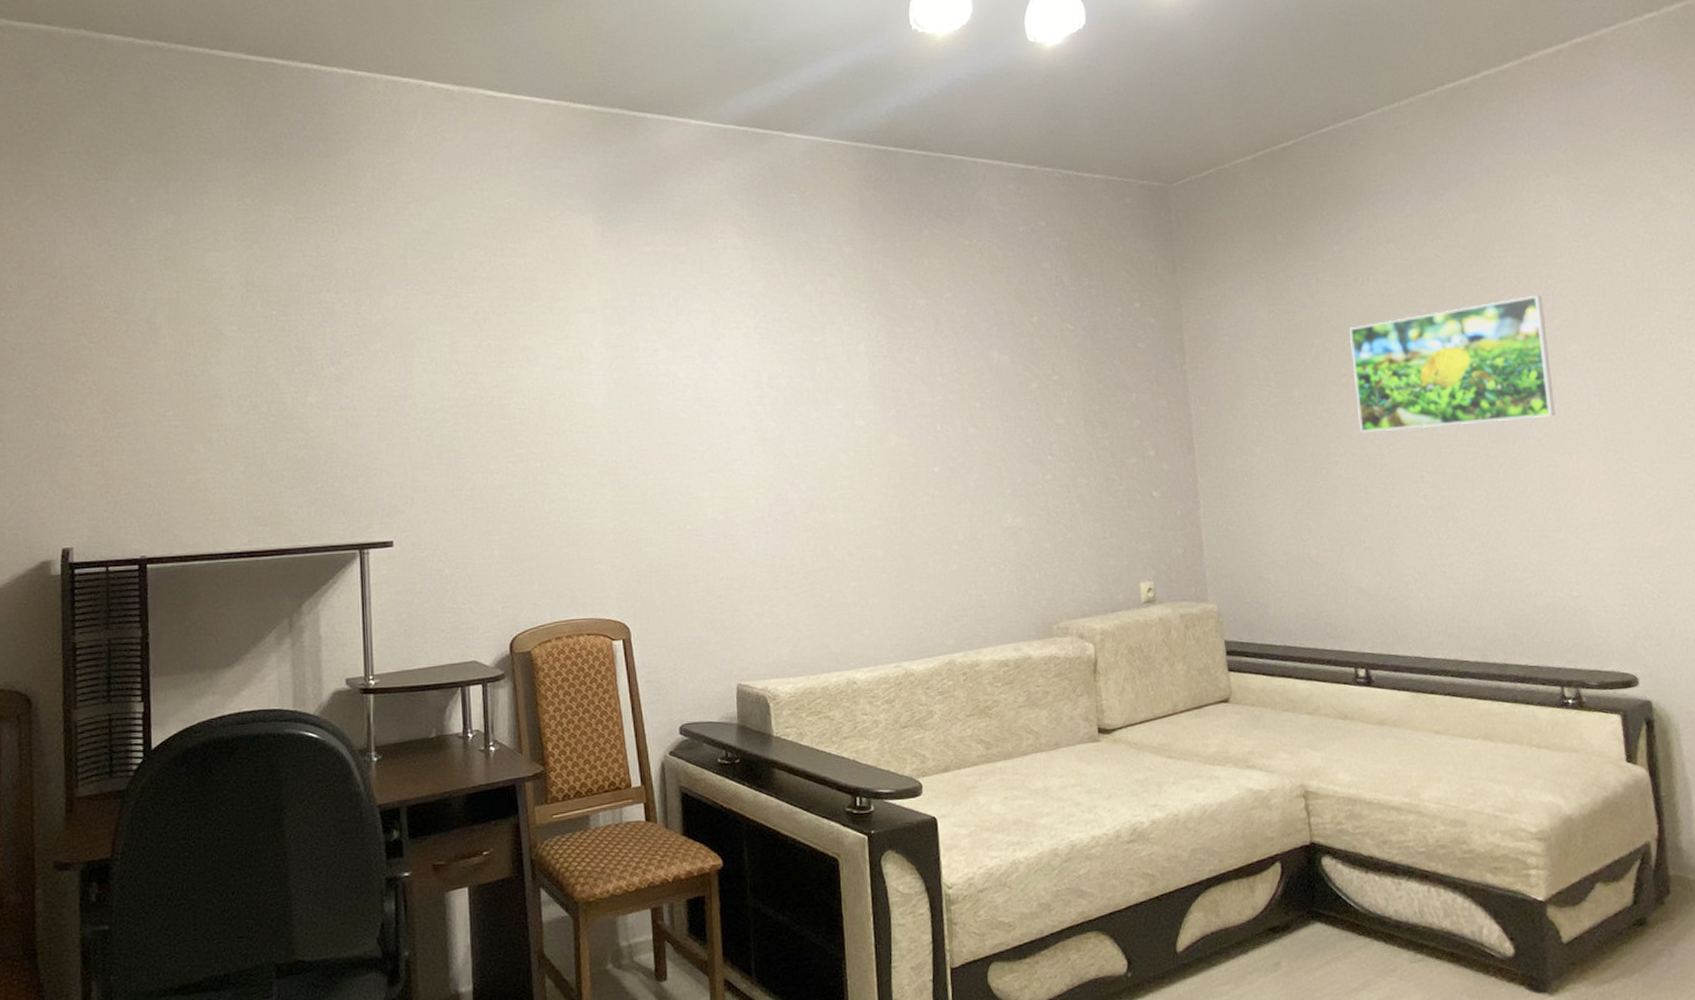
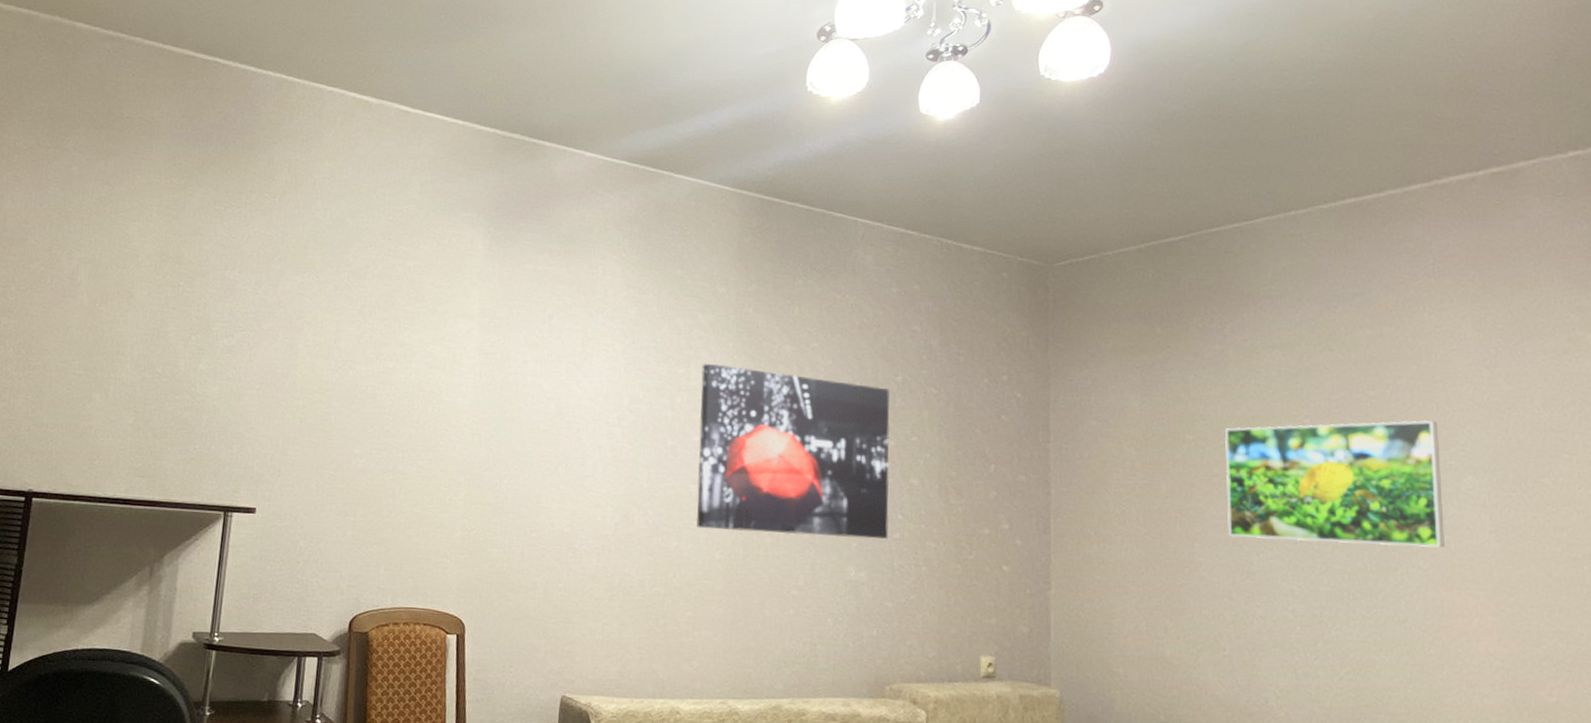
wall art: none [838,327,1041,497] -> present [696,363,891,539]

